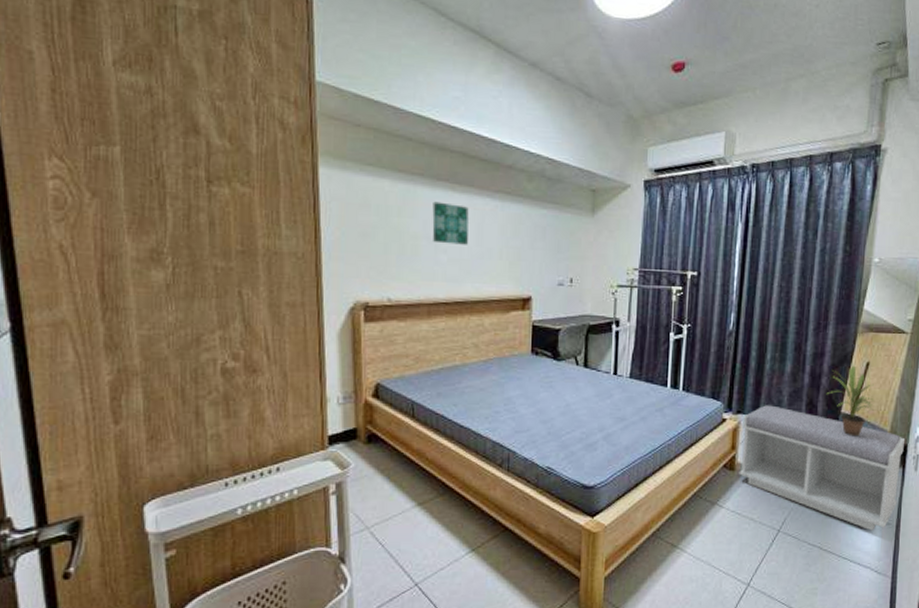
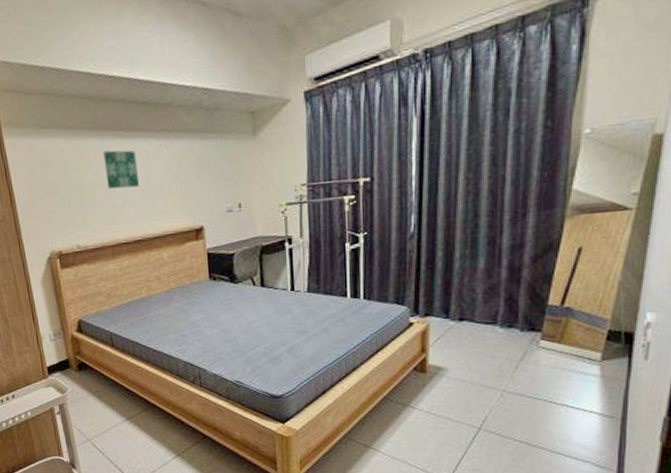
bench: present [739,405,906,531] -> none [431,304,632,425]
potted plant: present [826,365,874,437] -> none [528,253,589,329]

